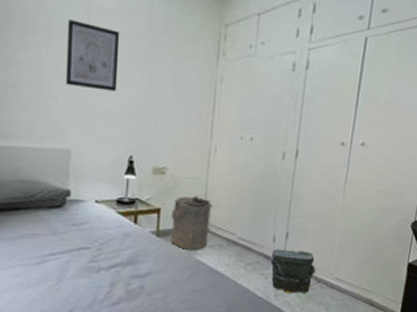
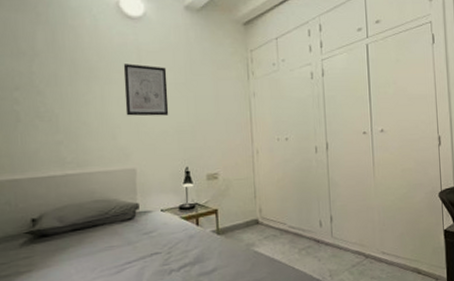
laundry hamper: present [171,195,213,250] -> none [227,194,263,244]
bag: present [270,249,316,295] -> none [320,230,363,272]

